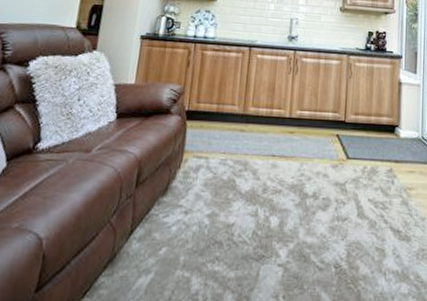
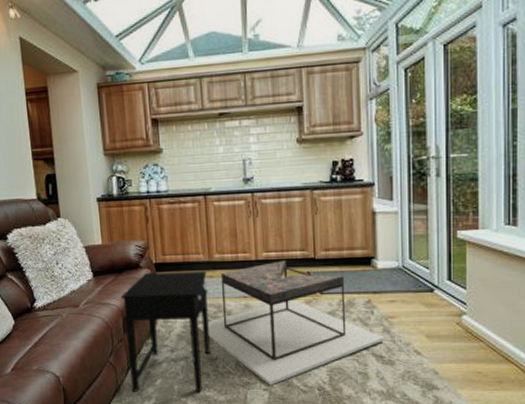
side table: none [129,120,239,265] -> present [120,270,210,392]
coffee table: none [219,119,403,261] -> present [198,259,385,386]

